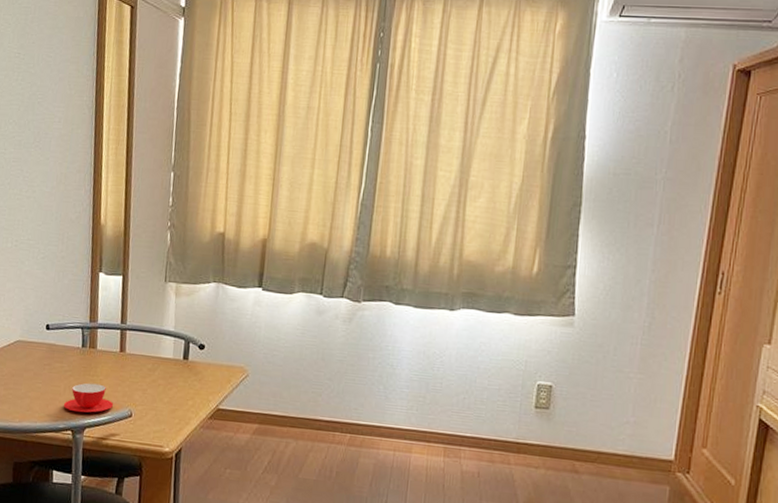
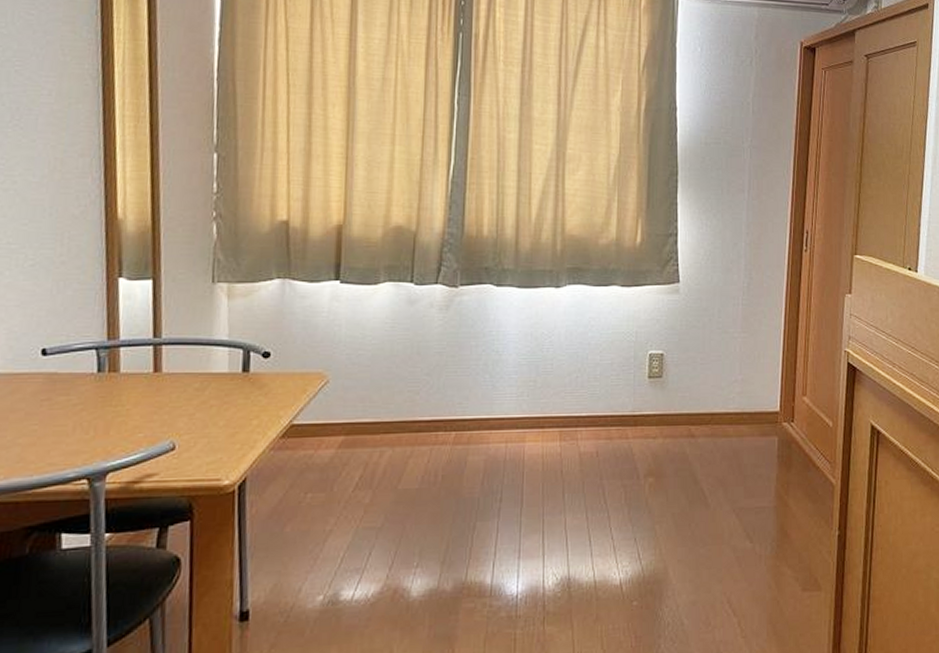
teacup: present [63,383,114,413] -> none [73,415,149,455]

